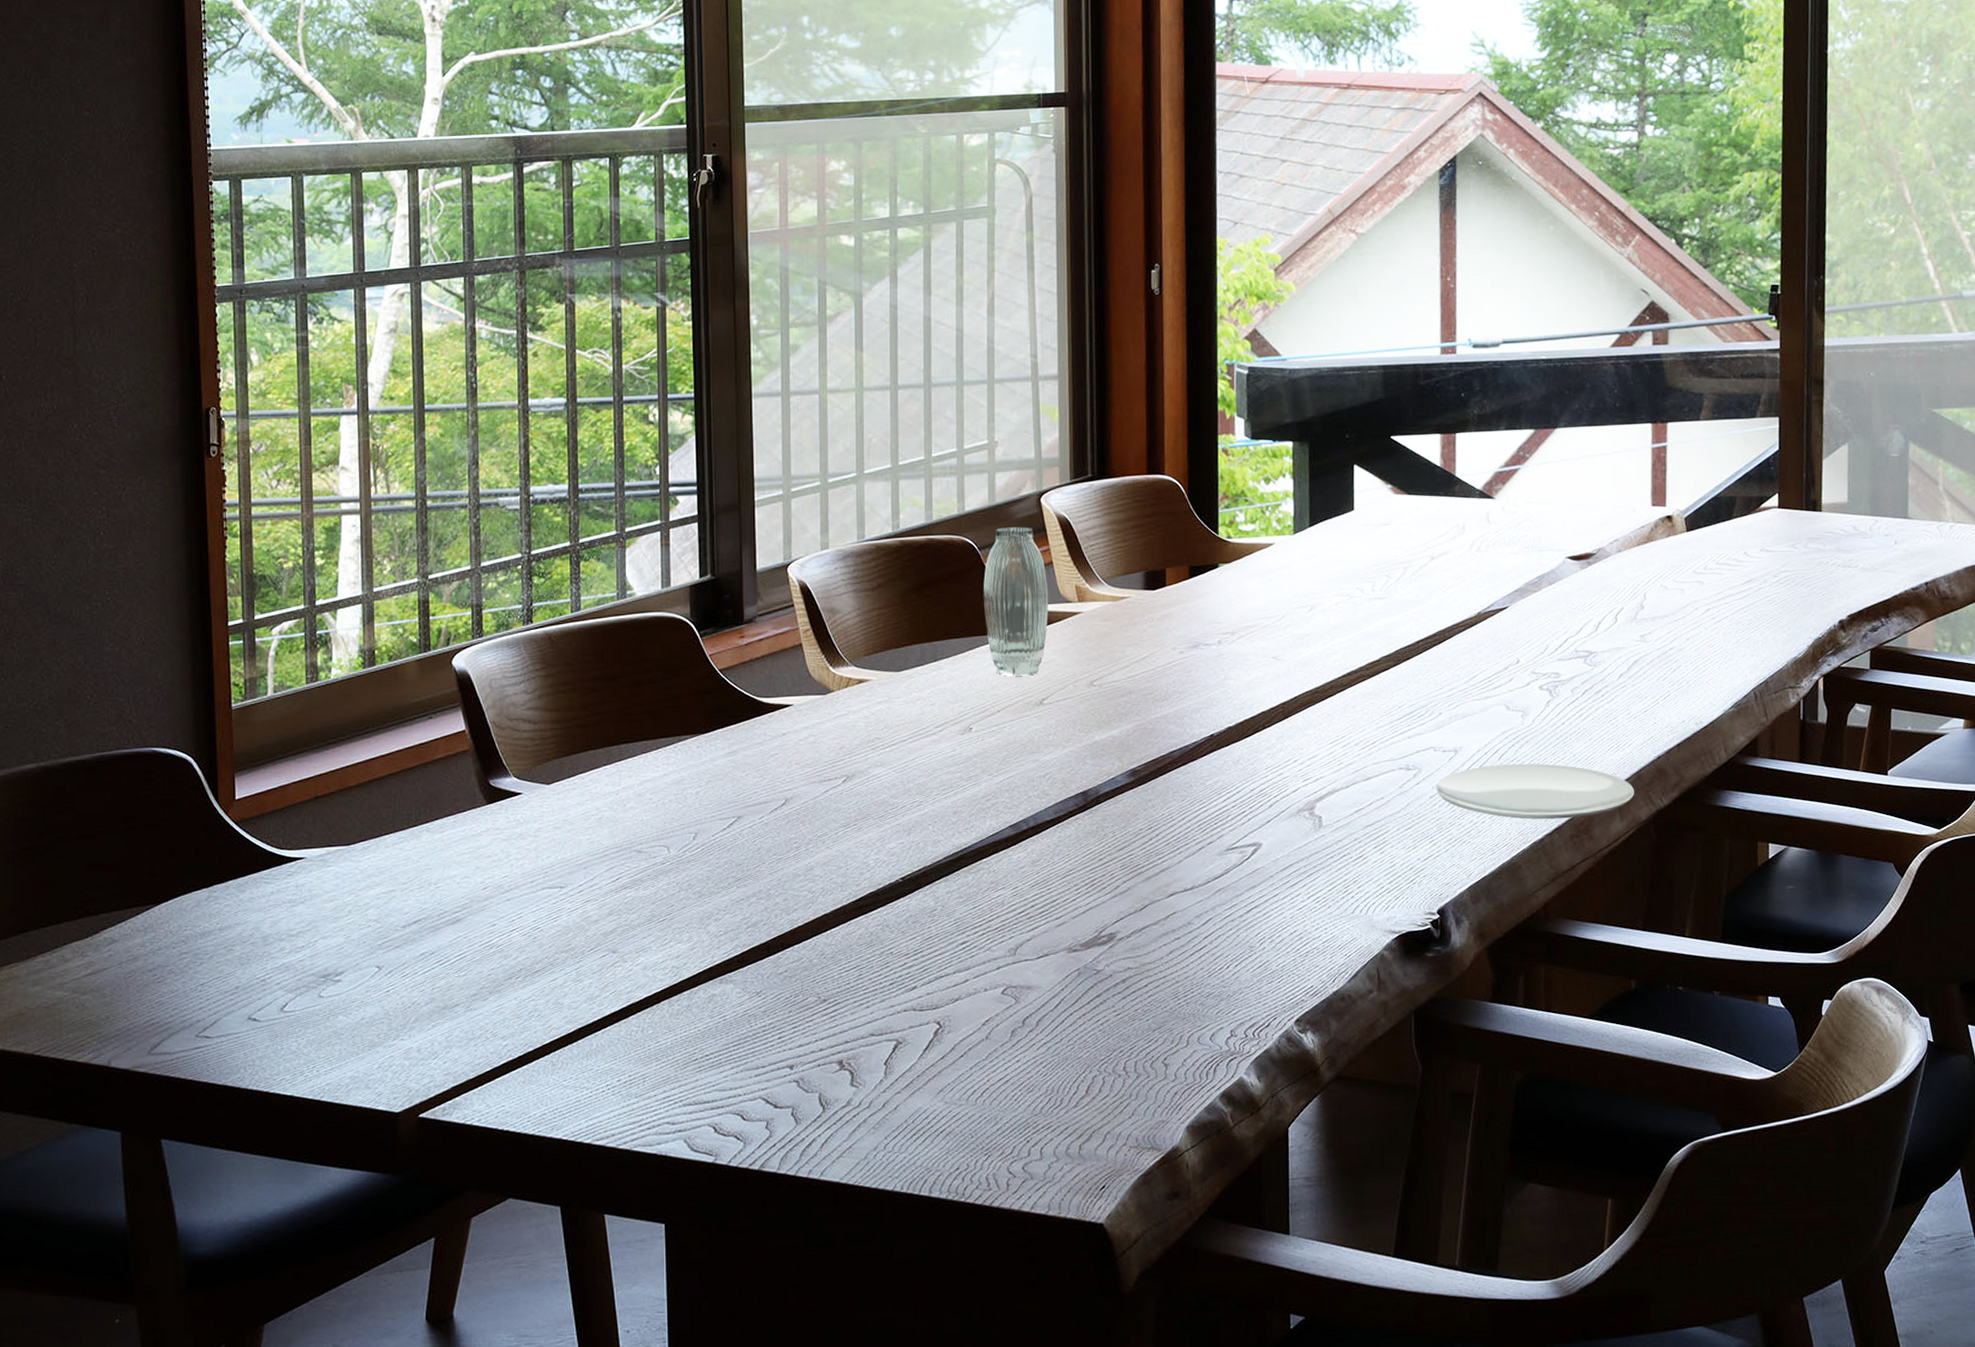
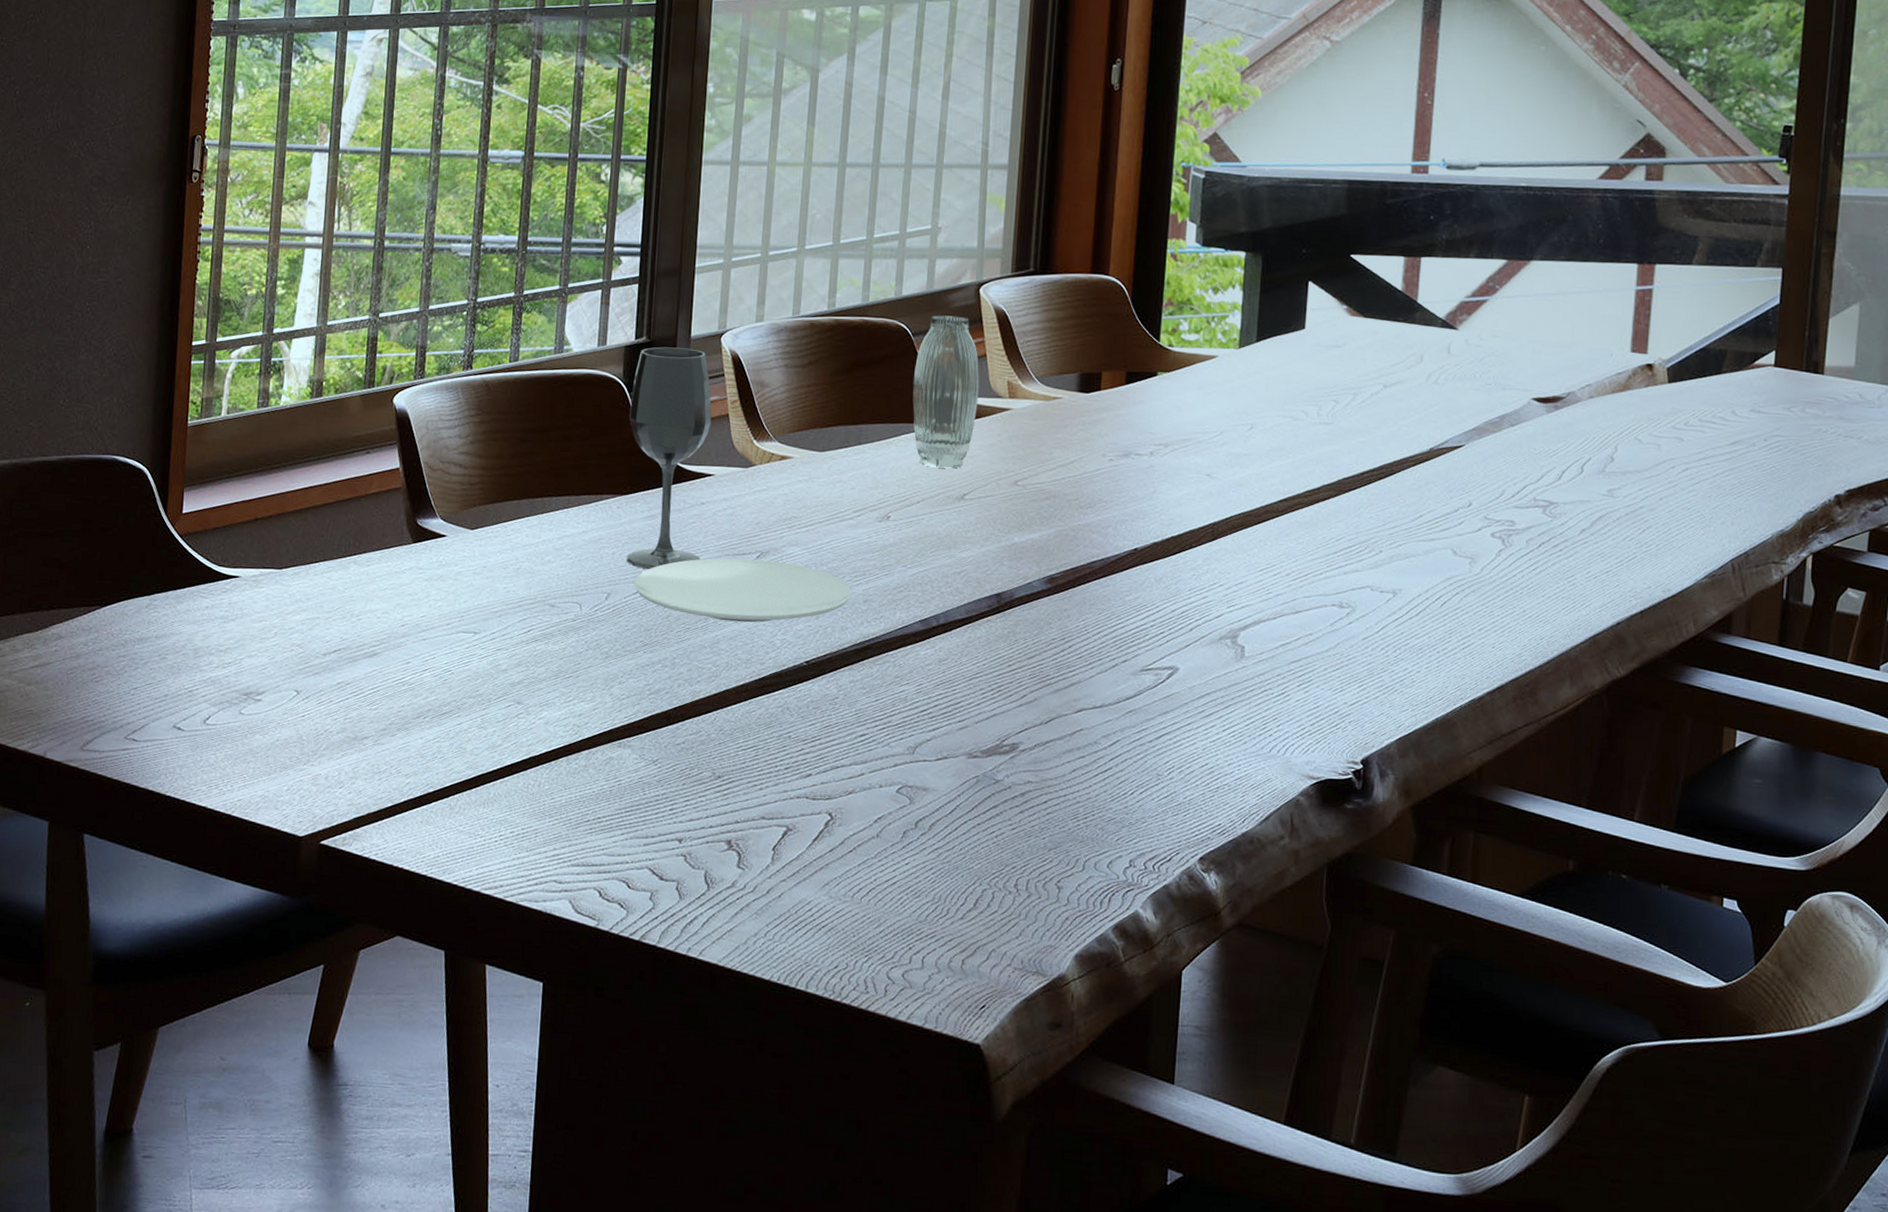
wine glass: none [701,582,787,806] -> present [626,347,712,570]
plate: none [720,783,941,848] -> present [633,558,852,623]
plate: present [1436,763,1635,820] -> none [1370,612,1589,678]

